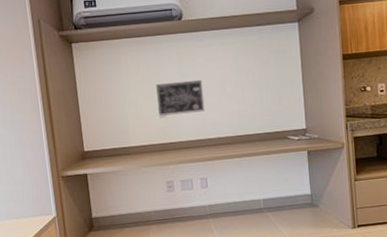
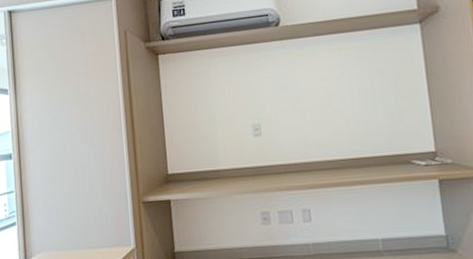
wall art: present [156,79,205,116] -> none [250,92,307,135]

